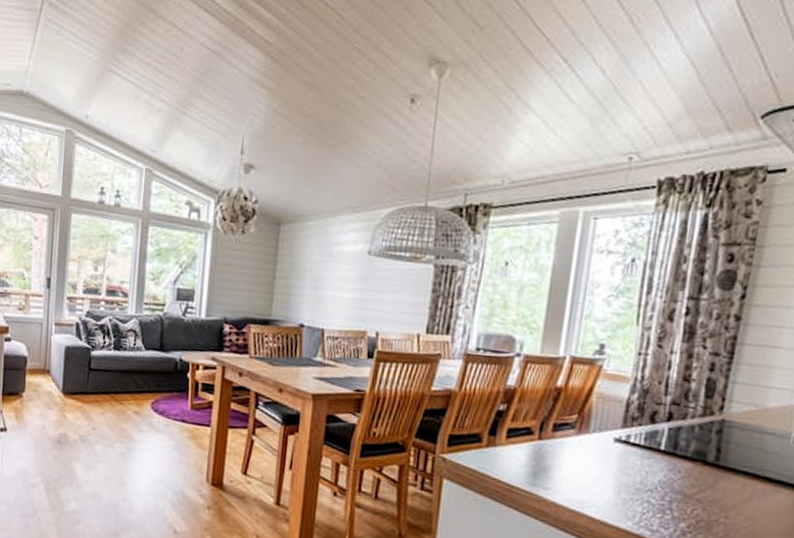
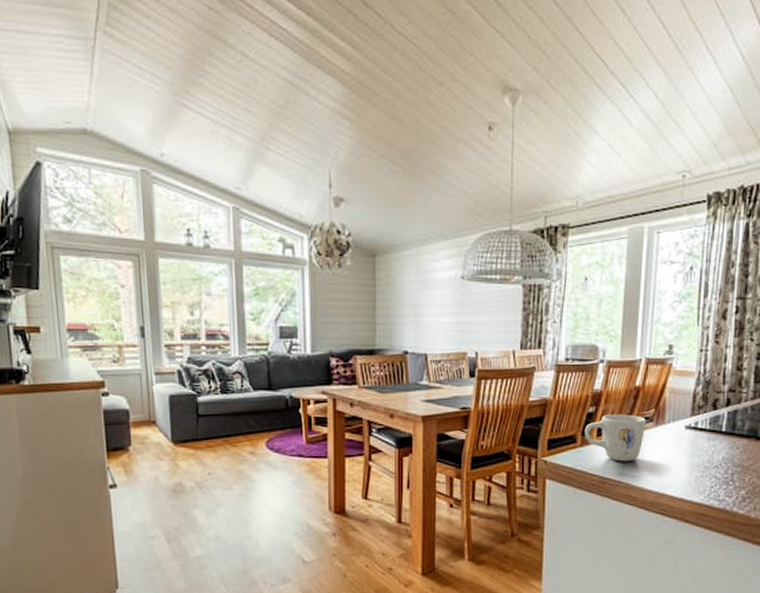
mug: none [492,414,567,472] -> present [584,413,647,462]

